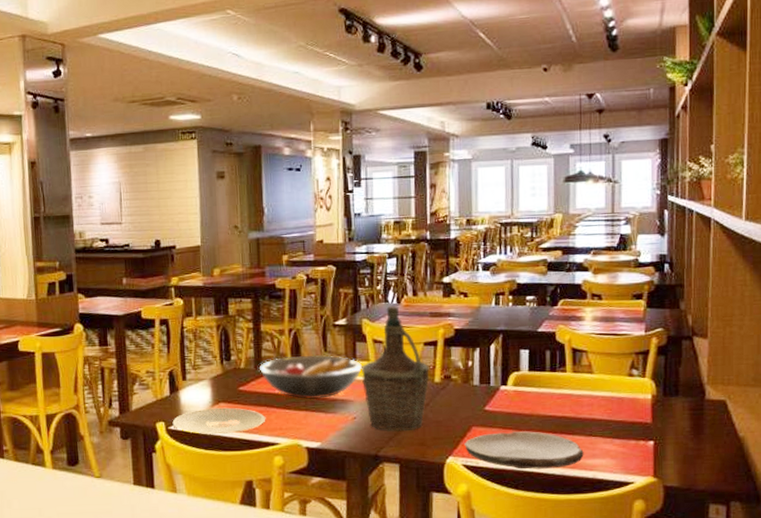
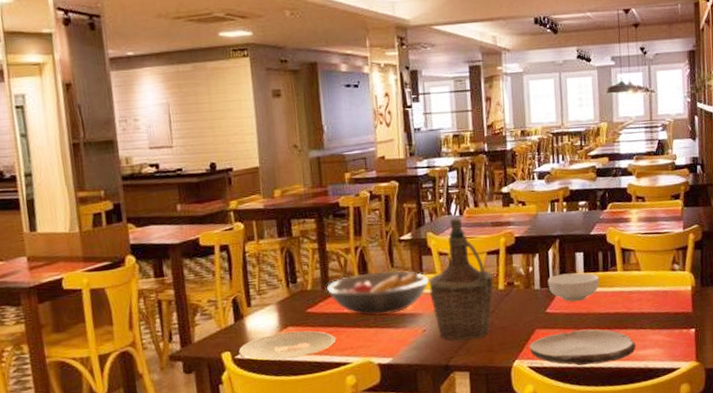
cereal bowl: none [488,370,546,402] -> present [547,272,600,302]

